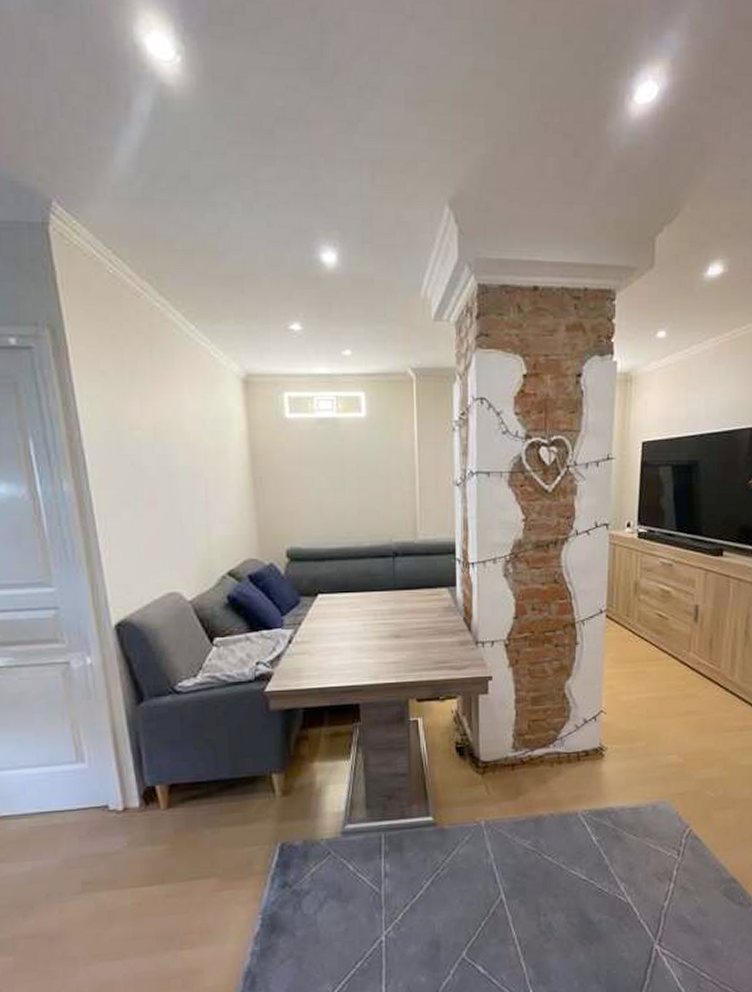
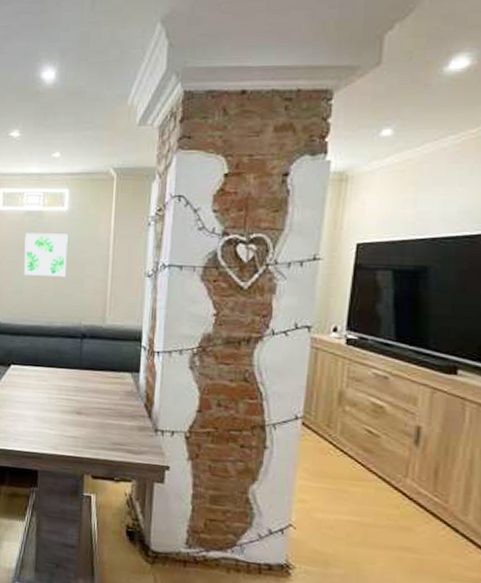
wall art: none [320,443,370,492] -> present [24,233,68,277]

